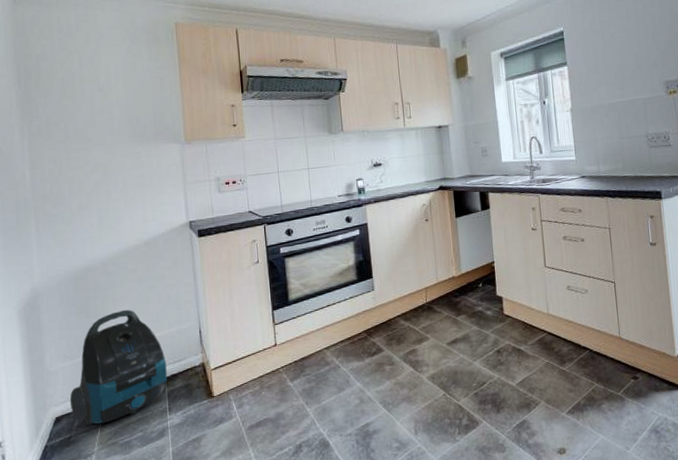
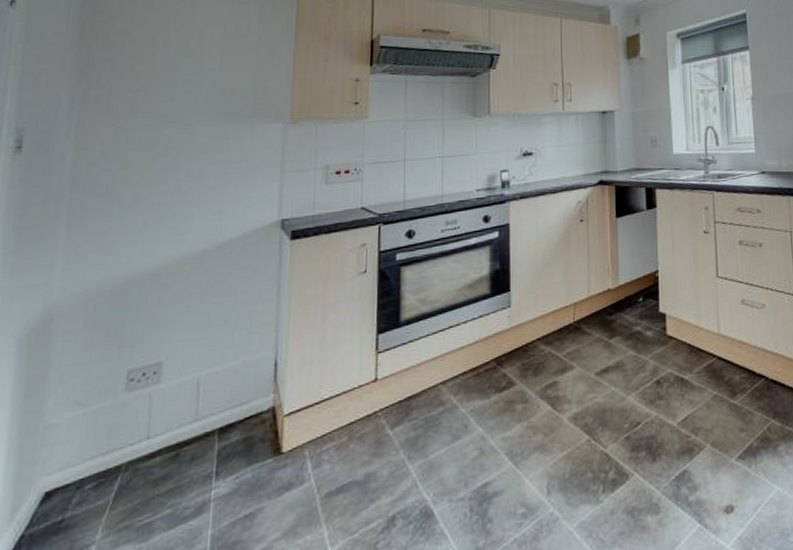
vacuum cleaner: present [69,309,168,425] -> none [70,335,222,502]

